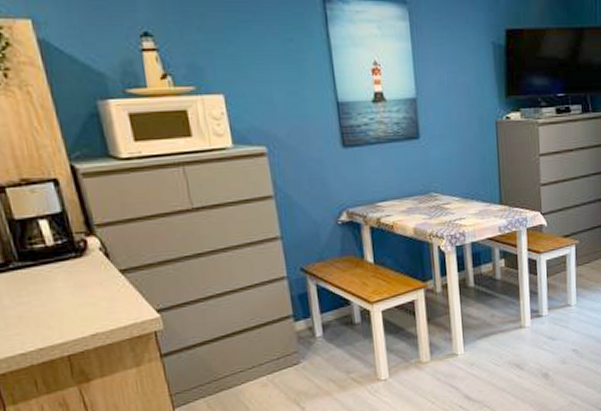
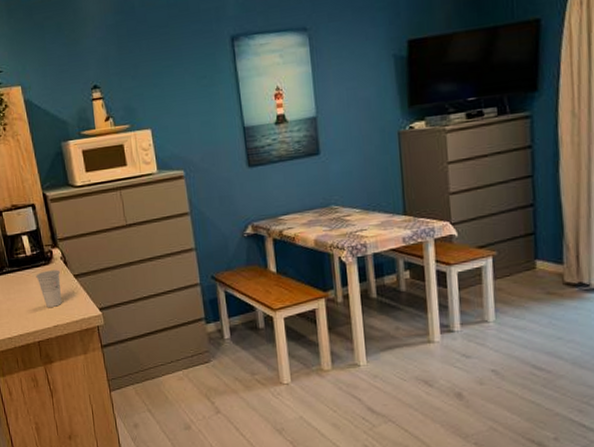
cup: none [62,263,103,312] -> present [36,269,62,307]

